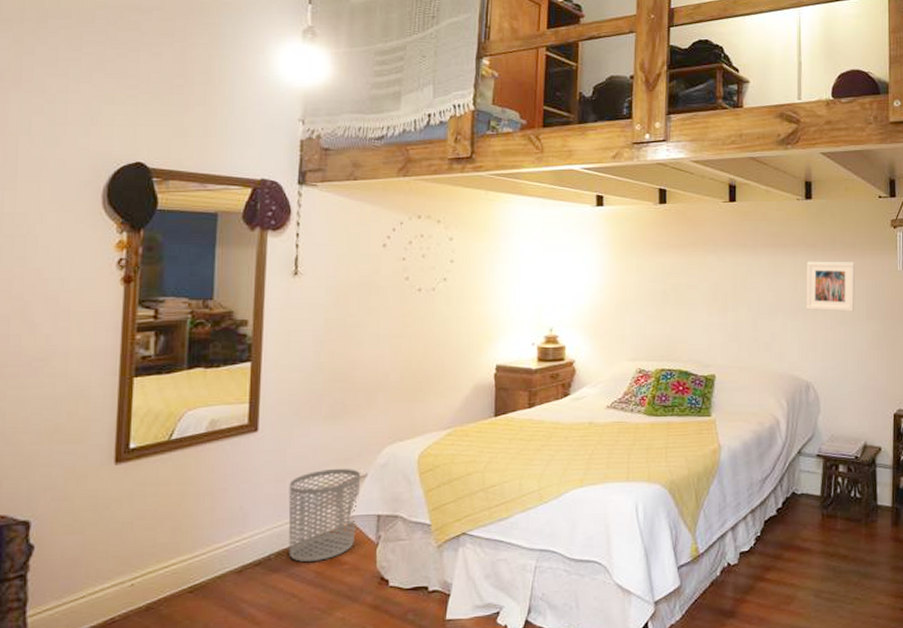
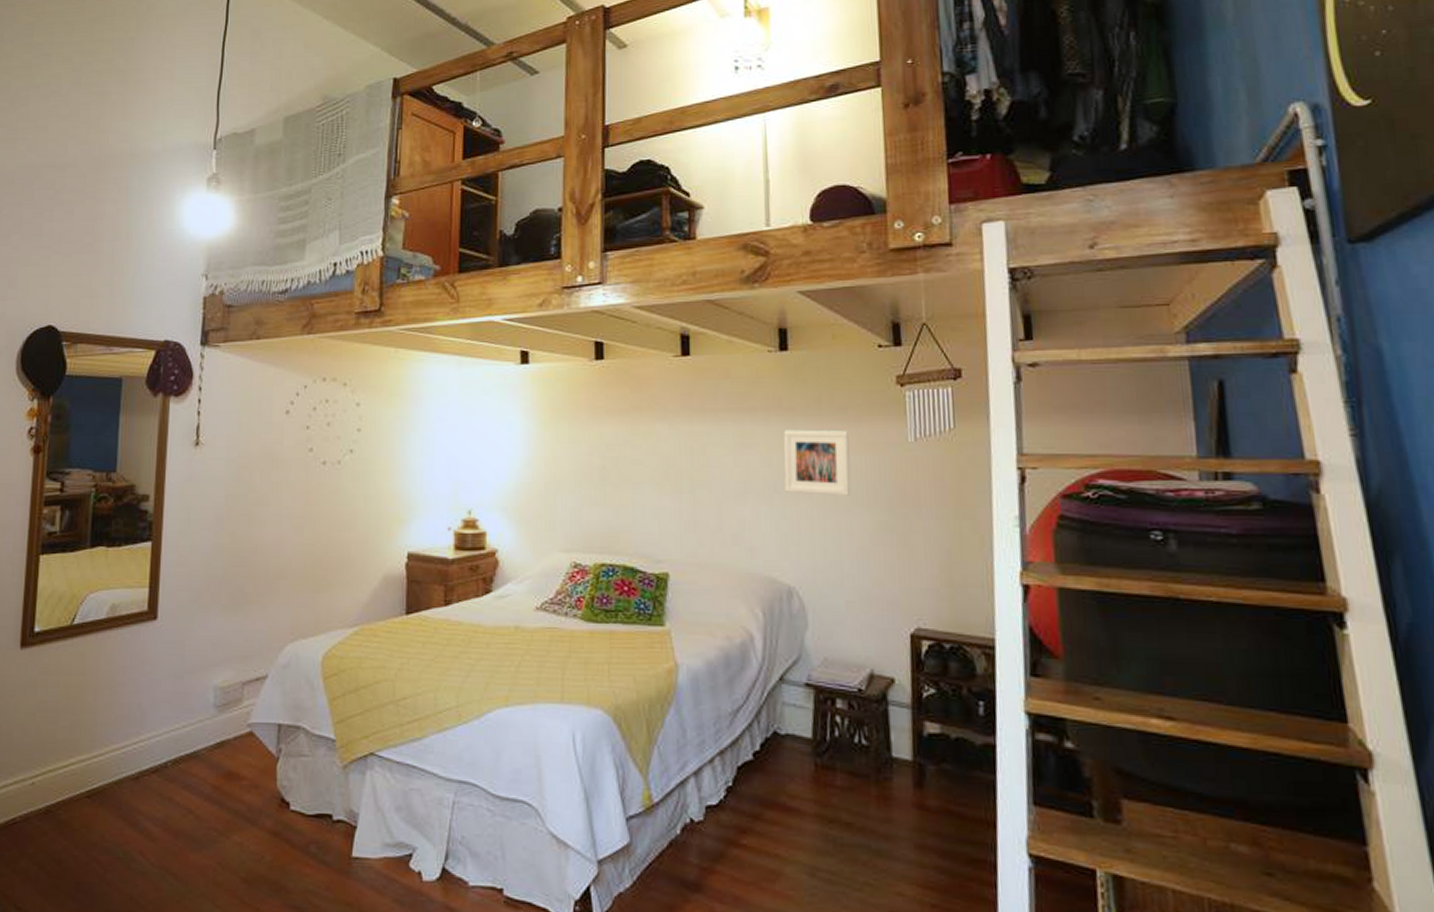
waste bin: present [288,468,361,562] -> none [186,666,261,773]

